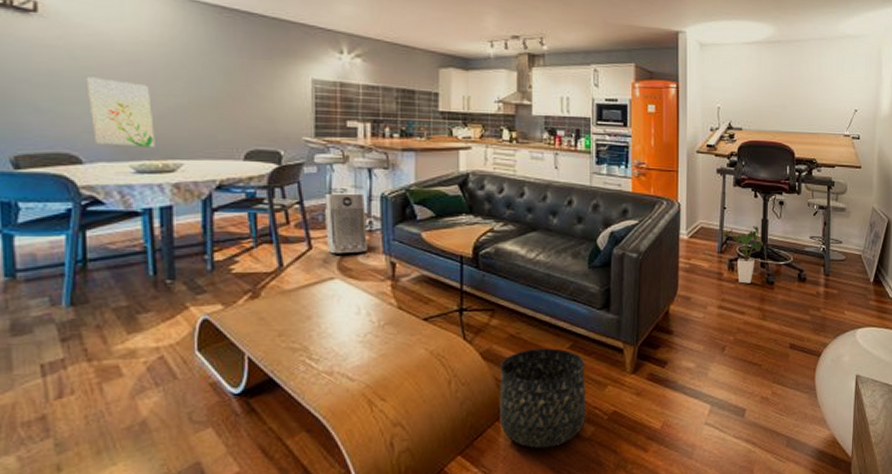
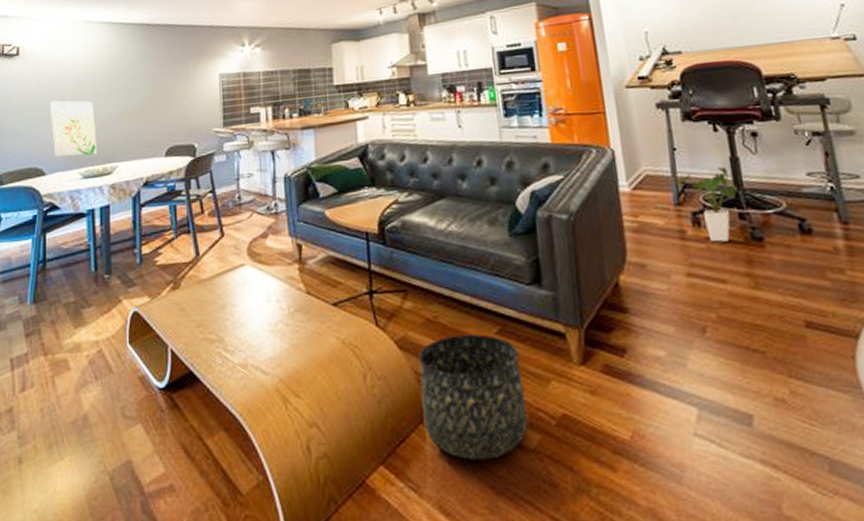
air purifier: present [325,193,367,254] -> none [234,176,274,240]

